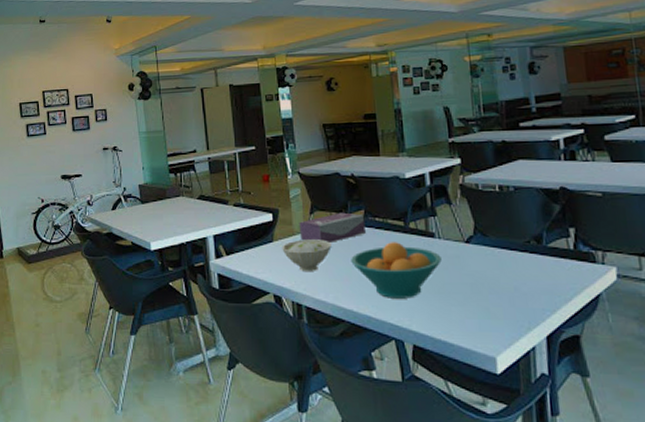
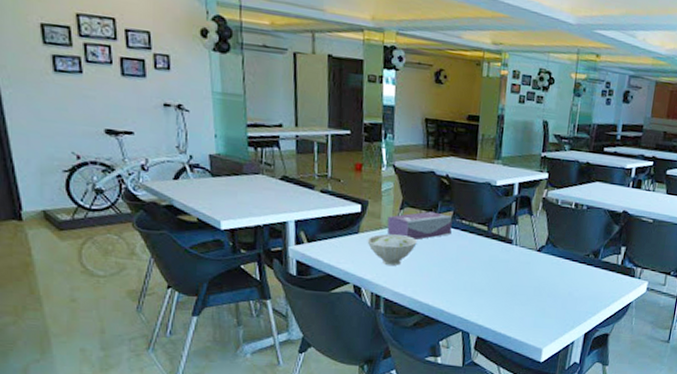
fruit bowl: present [351,242,442,299] -> none [433,244,515,297]

